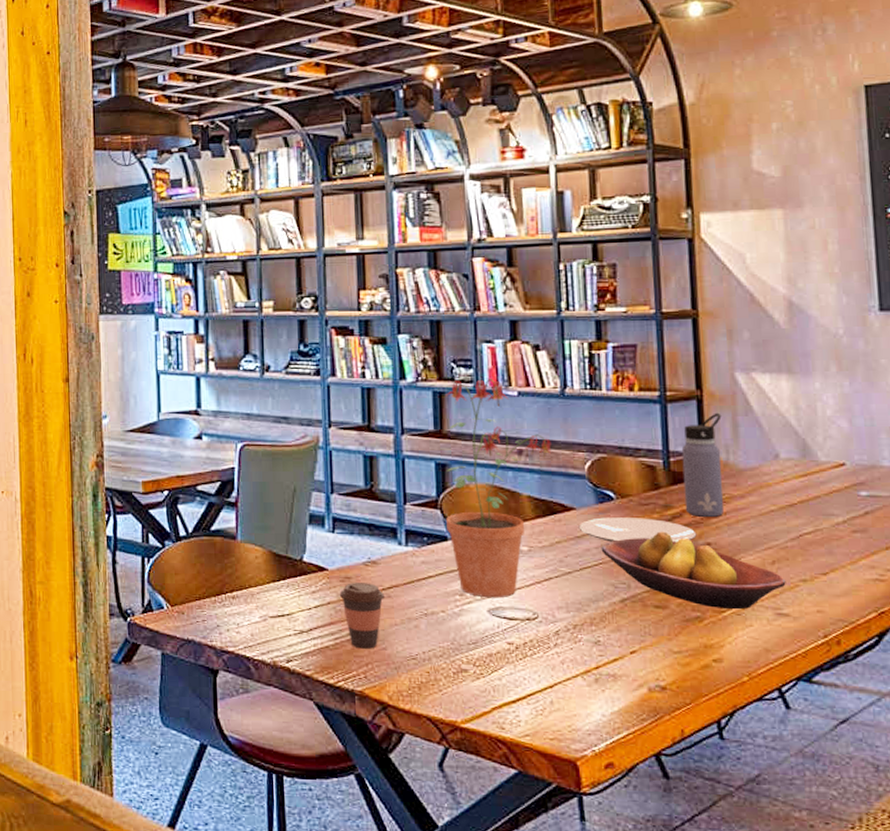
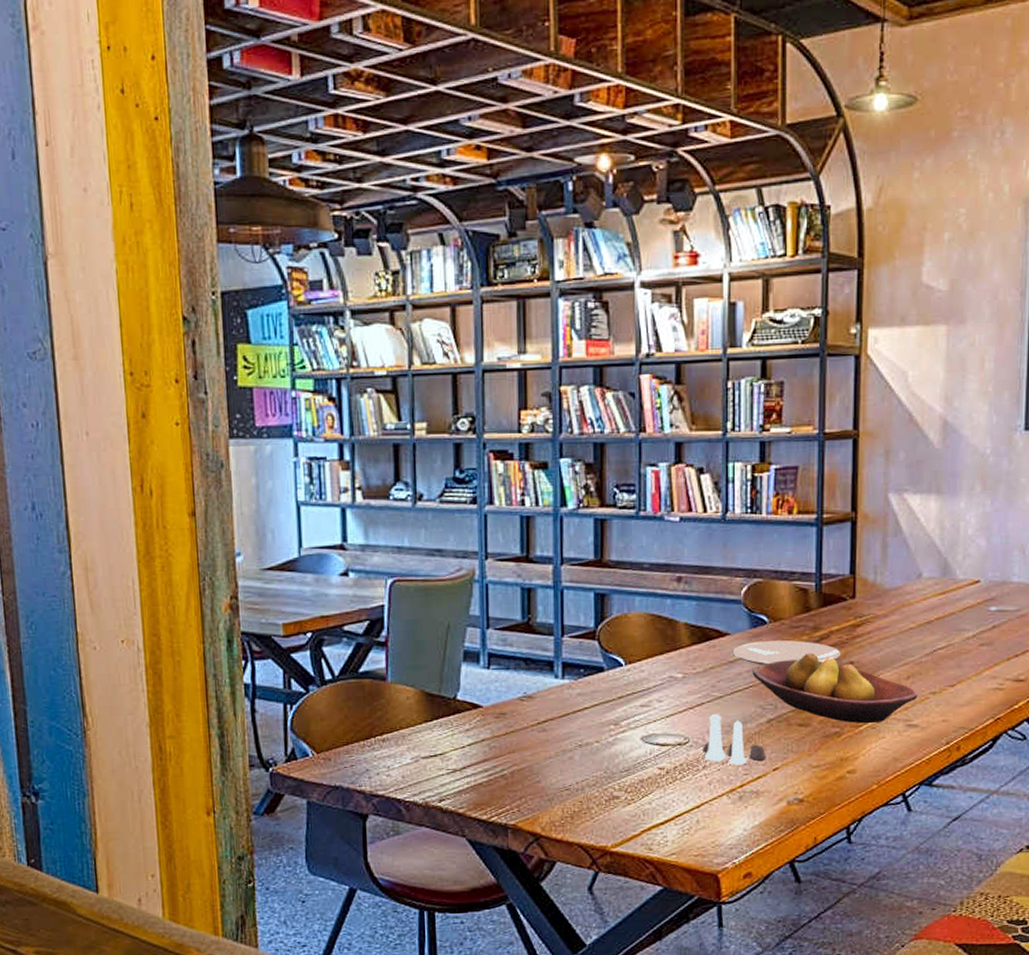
coffee cup: present [339,583,385,649] -> none [493,718,541,783]
potted plant: present [445,379,553,598] -> none [604,504,712,726]
salt and pepper shaker set: none [553,590,622,645] -> present [703,714,766,765]
water bottle: present [681,412,724,517] -> none [833,534,873,637]

